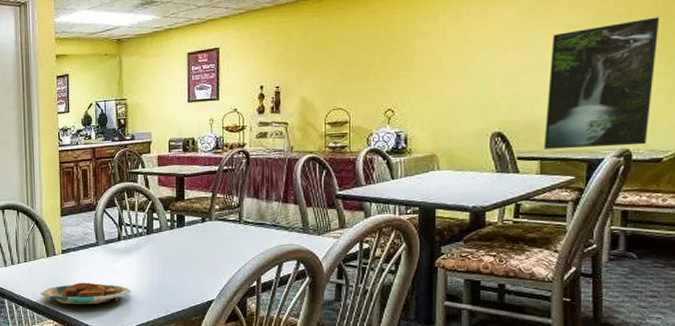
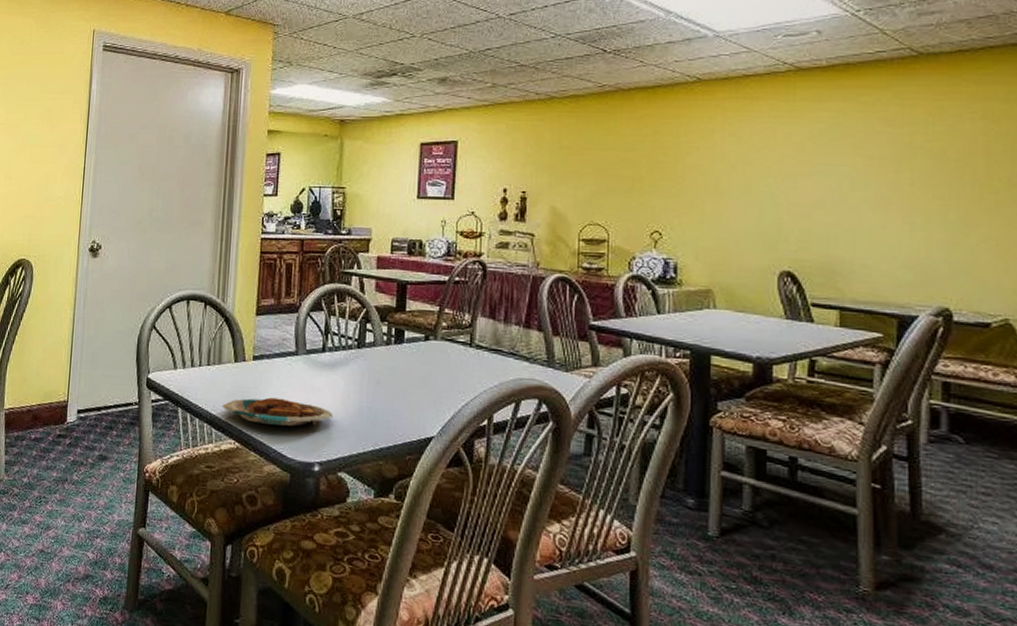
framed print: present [543,16,660,149] -> none [843,157,981,305]

